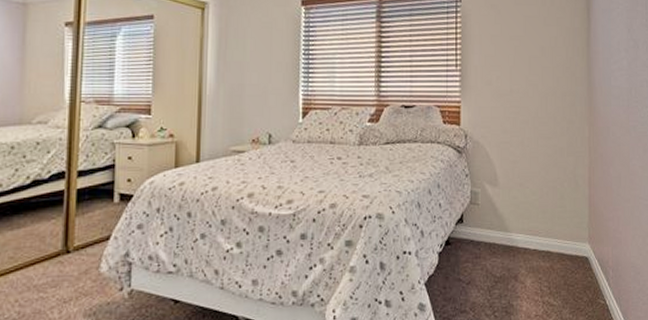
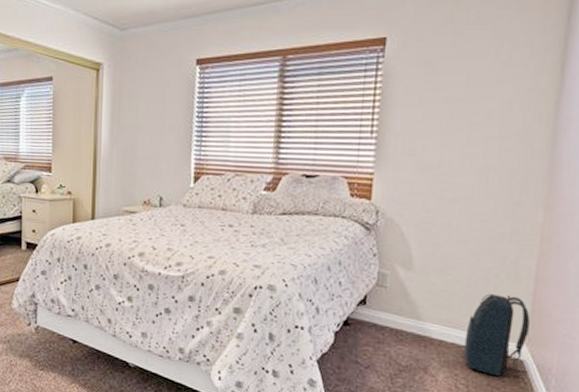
backpack: none [543,200,593,275] -> present [463,293,530,380]

